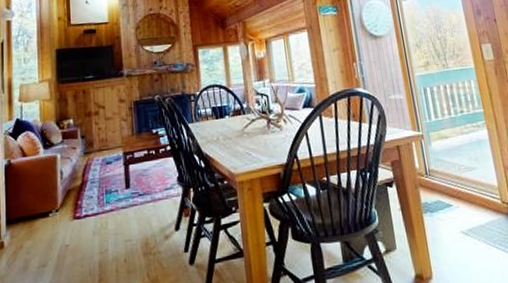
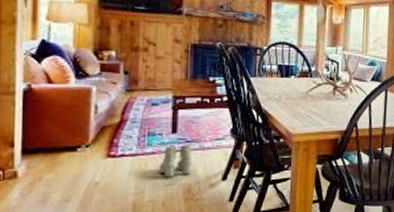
boots: none [117,198,147,233] -> present [158,145,193,177]

